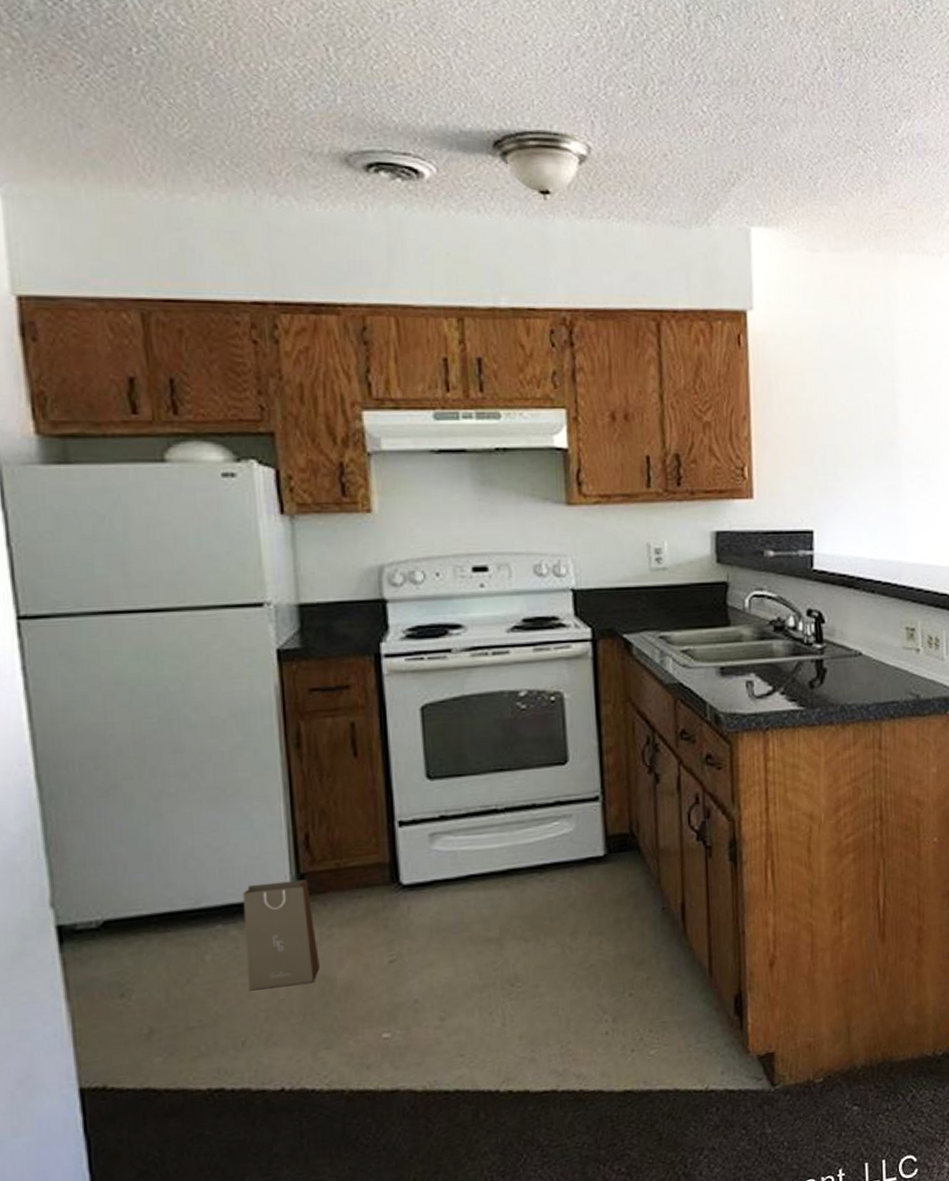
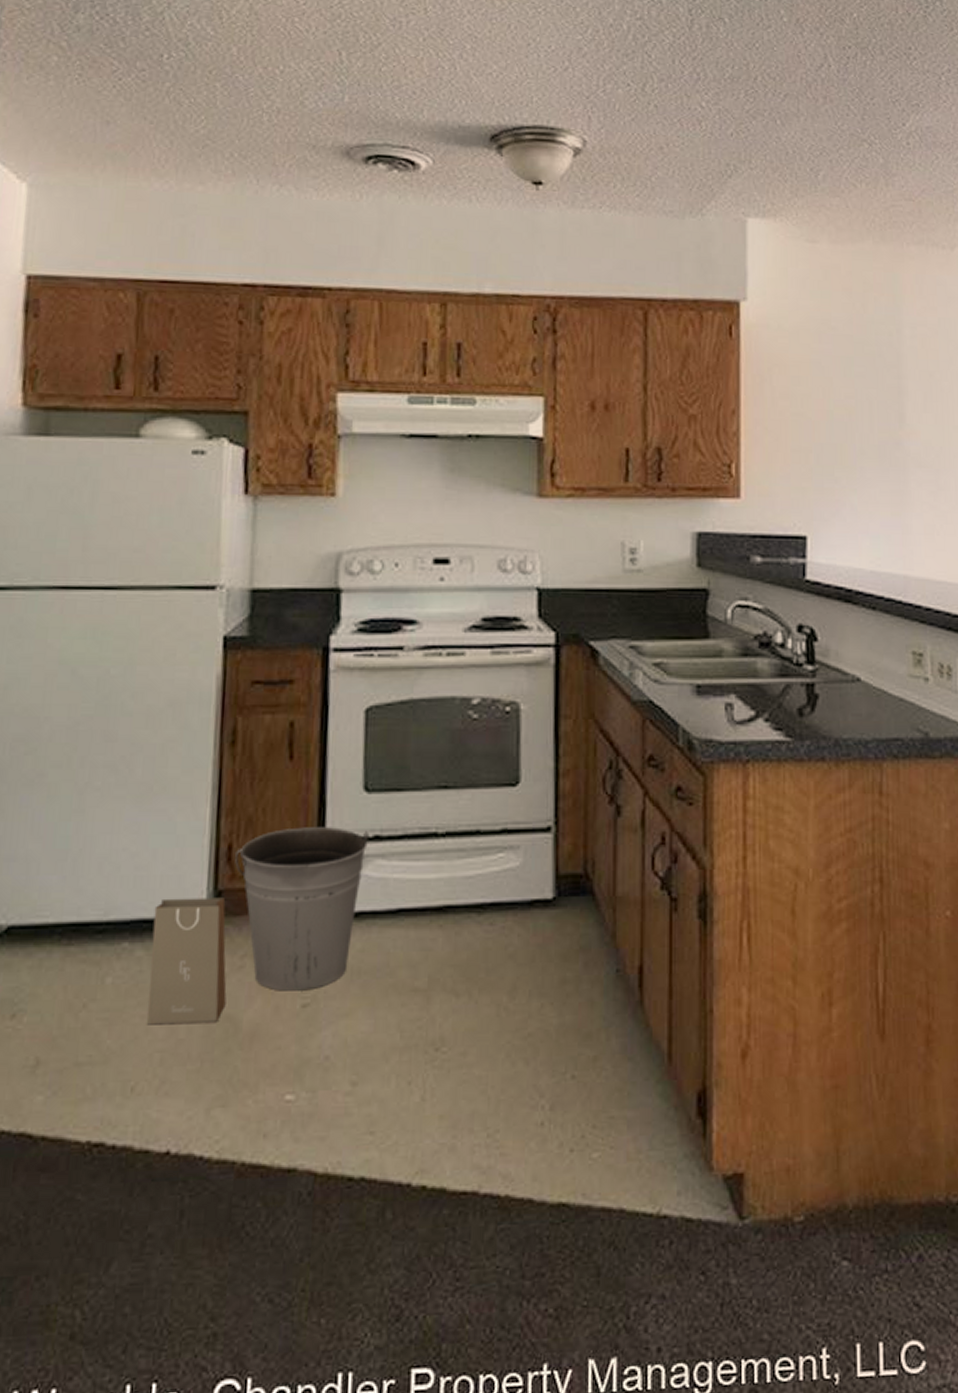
bucket: none [313,811,436,952] -> present [235,827,370,991]

